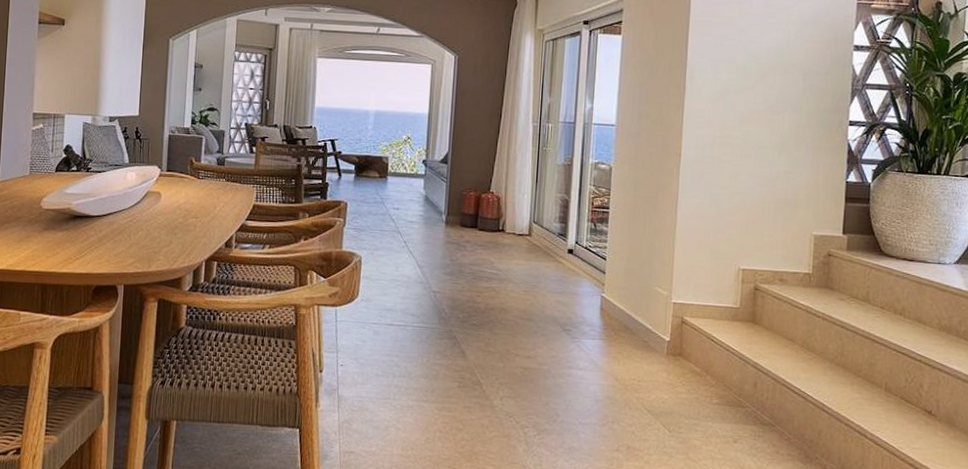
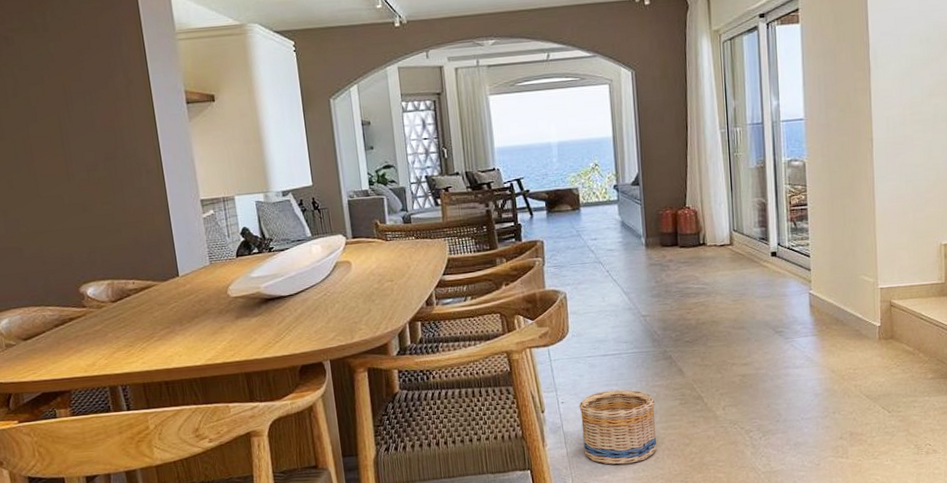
basket: none [355,360,434,440] -> present [579,389,658,465]

